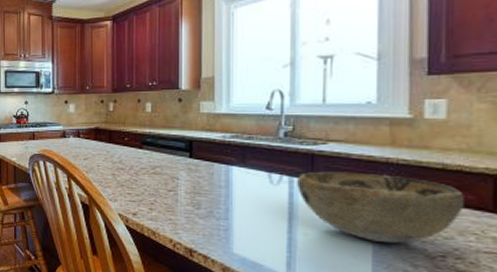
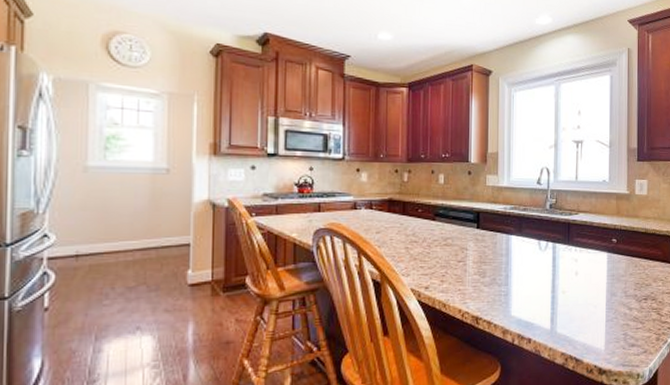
decorative bowl: present [297,171,464,244] -> none [558,237,656,294]

